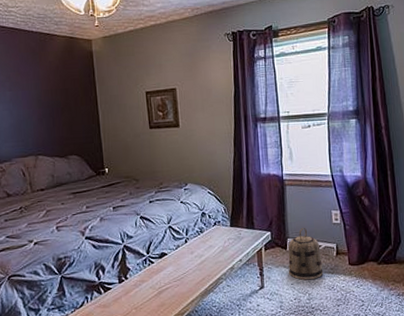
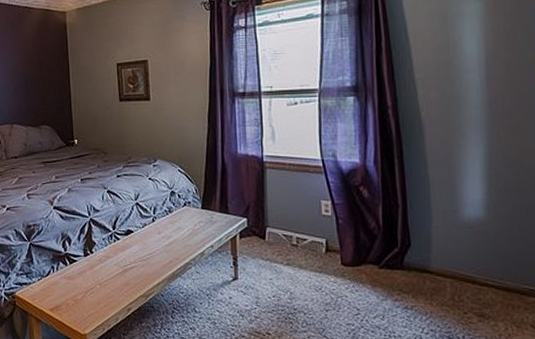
basket: present [288,228,323,281] -> none [266,217,309,277]

